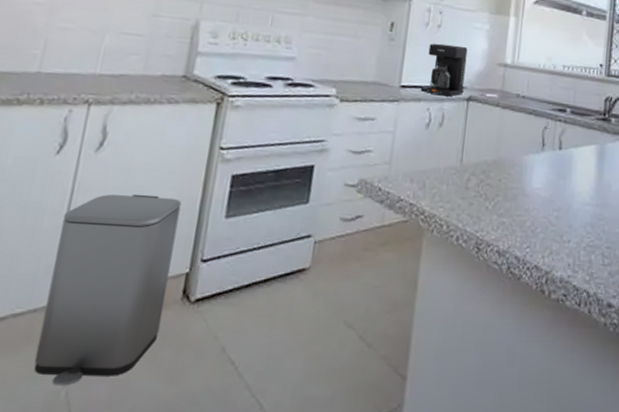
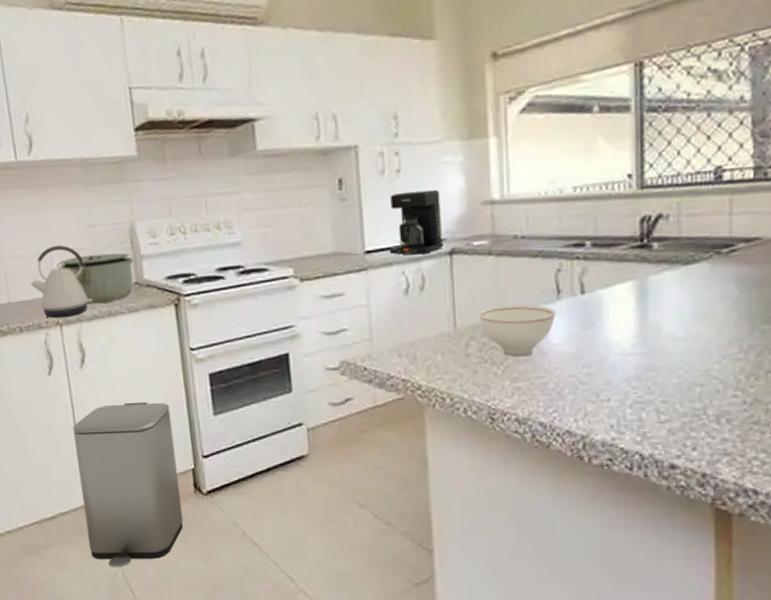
kettle: none [71,26,137,99] -> present [31,244,93,319]
cooking pot: none [110,40,188,90] -> present [60,253,133,305]
bowl: none [480,149,539,196] -> present [477,304,555,357]

